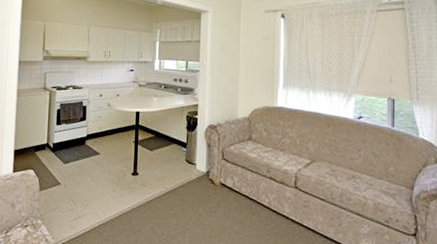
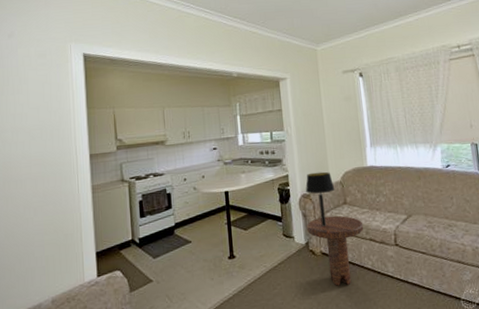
side table: none [209,149,266,218] -> present [306,215,364,286]
table lamp: none [213,105,242,158] -> present [305,171,335,226]

